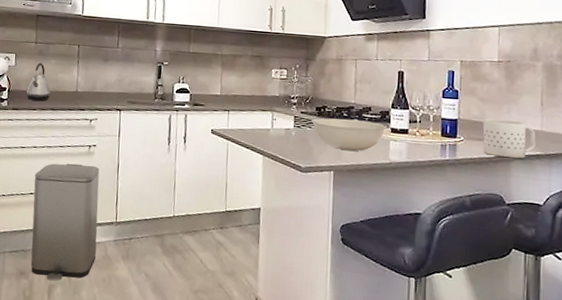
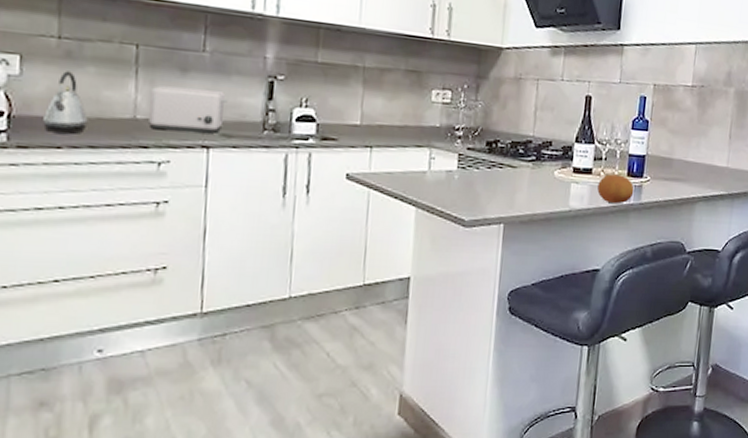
pedal bin: present [30,163,100,281] -> none [57,230,174,409]
toaster: none [85,70,132,102] -> present [149,86,228,134]
bowl: present [311,118,388,151] -> none [479,155,570,198]
fruit: none [414,134,449,160] -> present [597,174,634,204]
mug: present [482,119,536,159] -> none [668,154,722,200]

